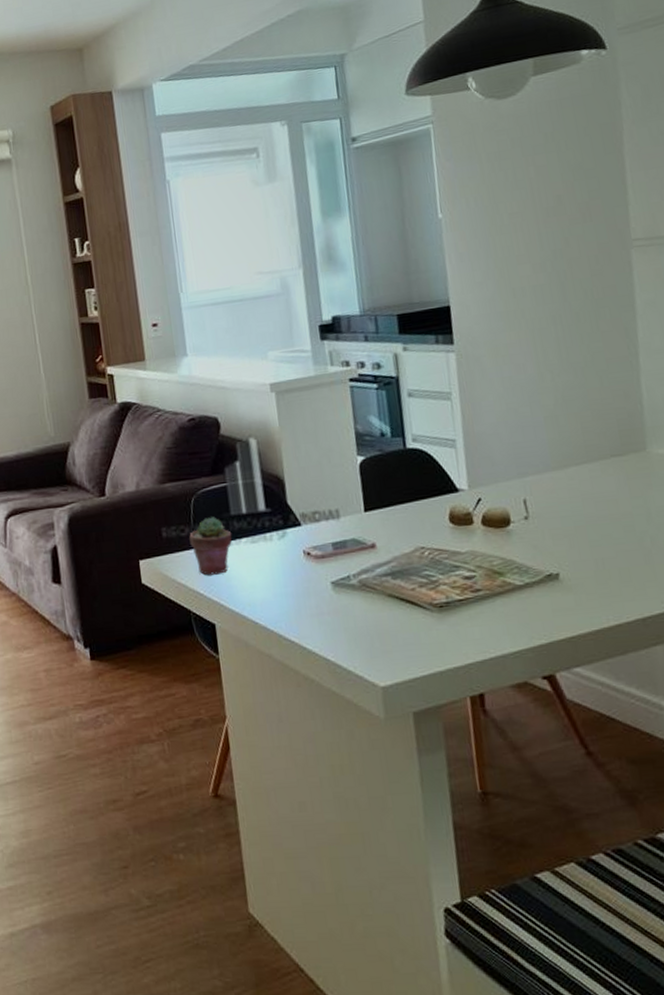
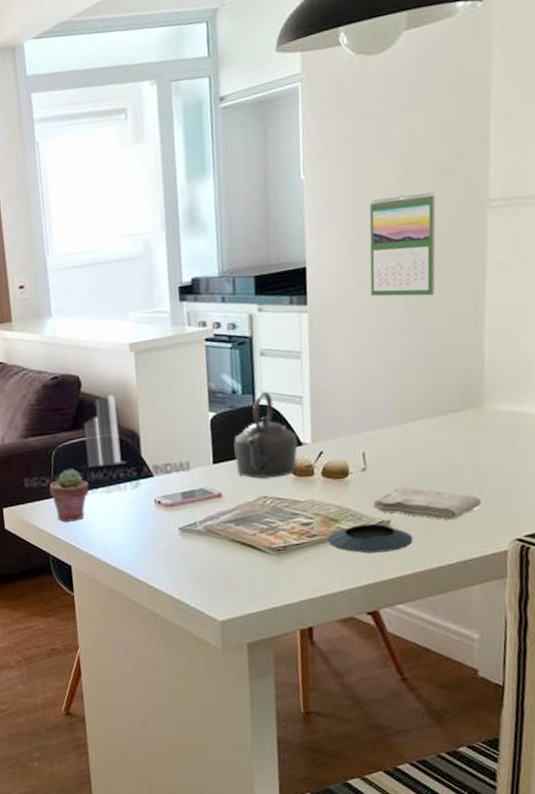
kettle: none [385,434,455,528] -> present [234,391,299,478]
saucer: none [493,576,586,610] -> present [328,523,413,554]
calendar: none [510,231,585,336] -> present [369,192,436,297]
washcloth: none [538,536,656,573] -> present [372,487,482,520]

